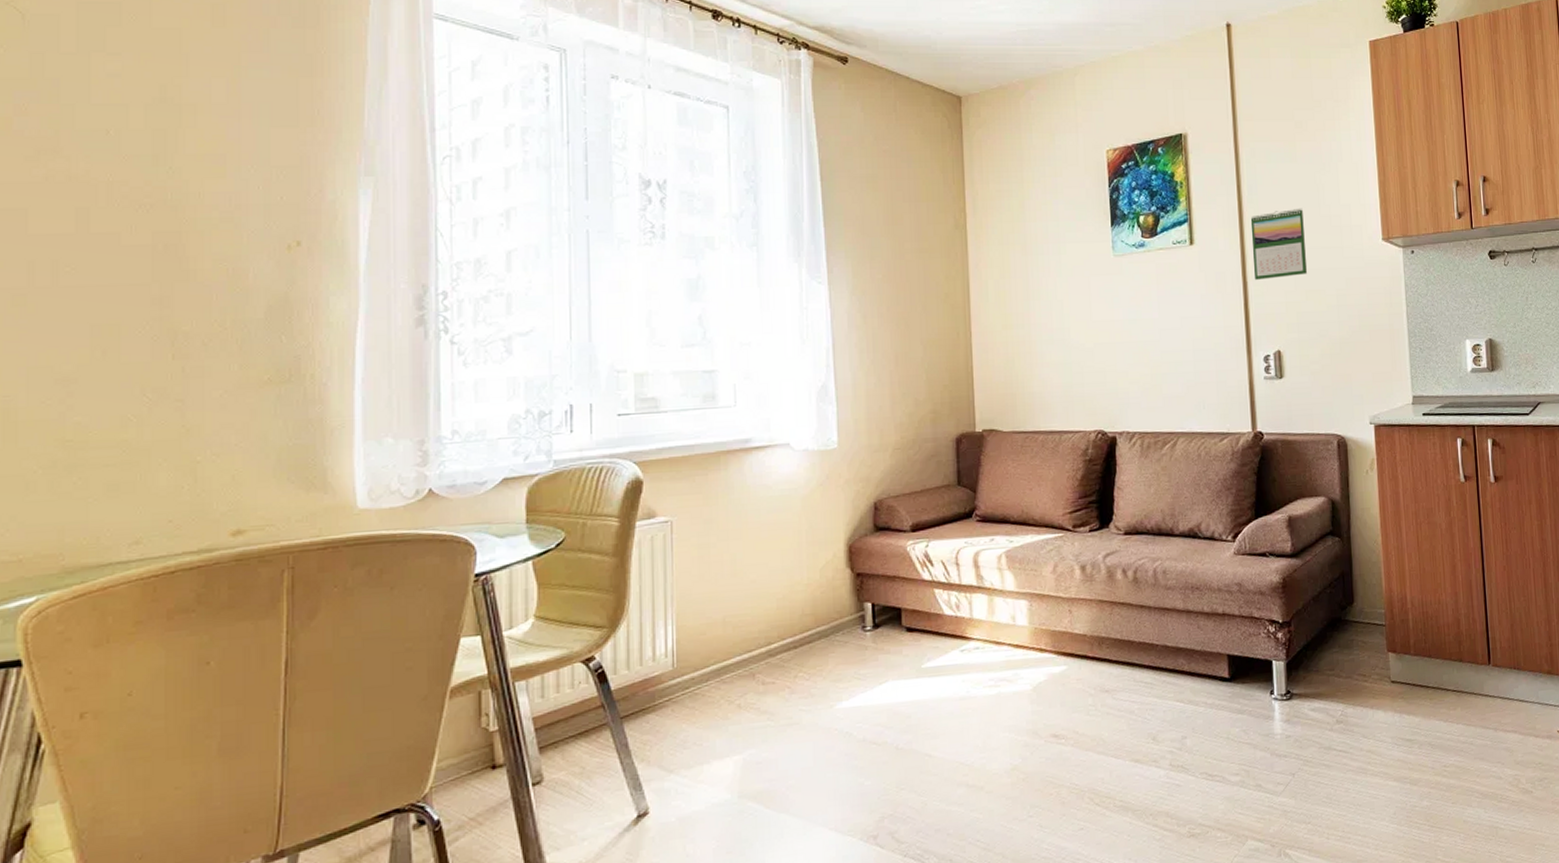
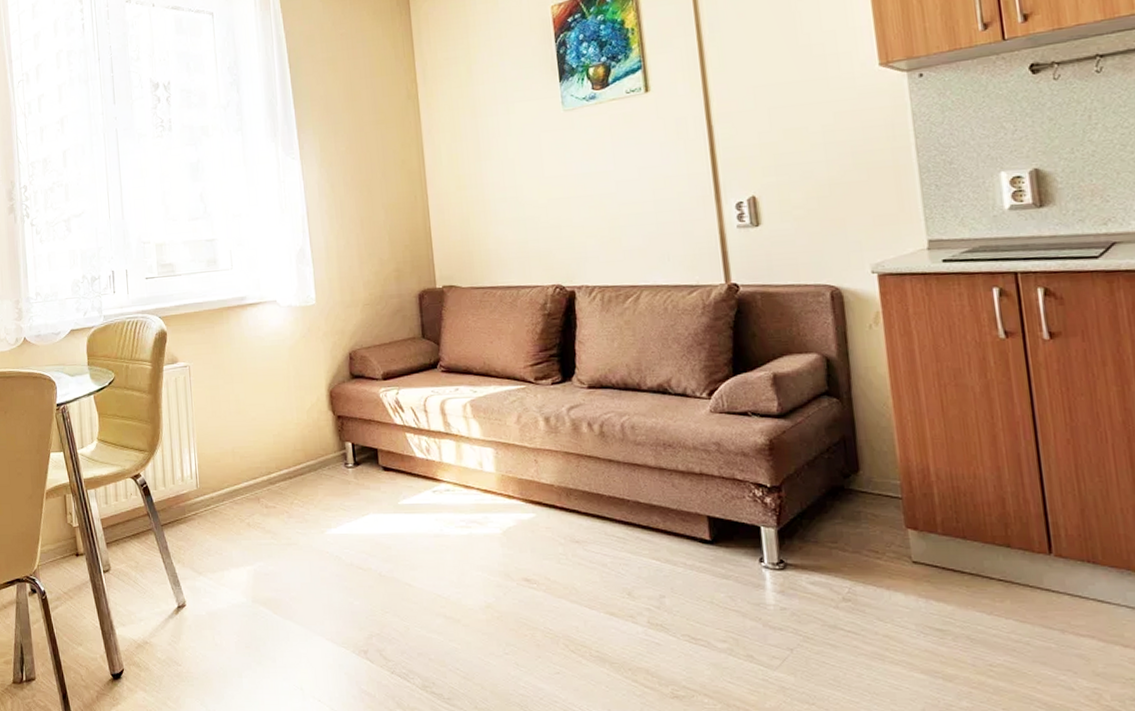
calendar: present [1250,208,1308,280] -> none [713,40,785,123]

